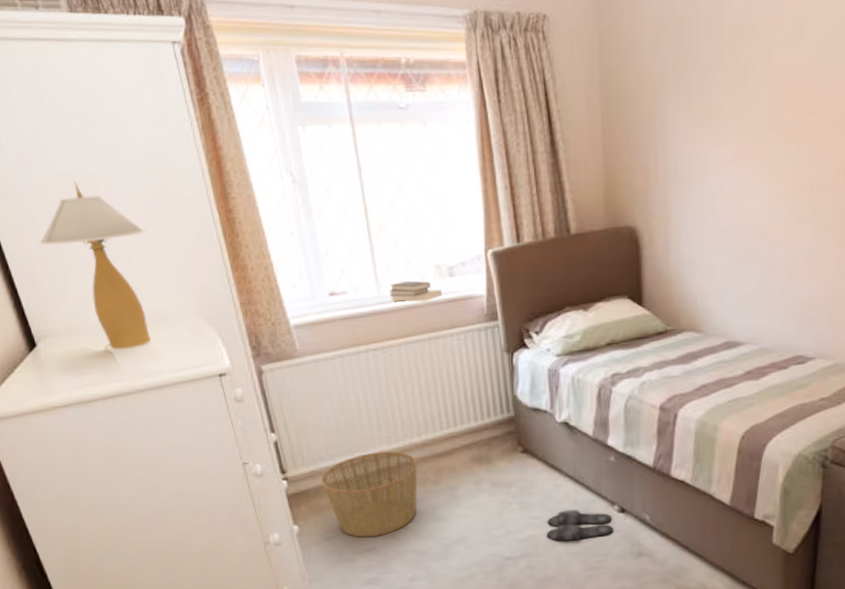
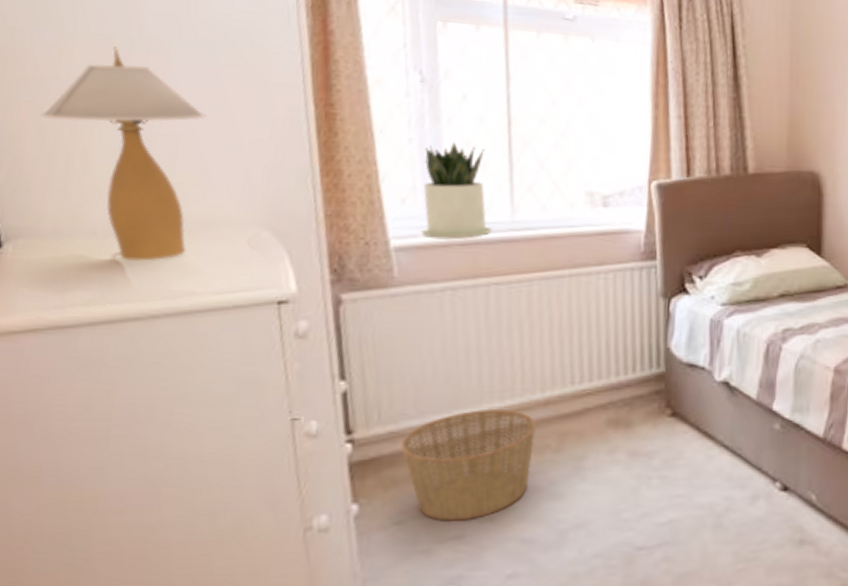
planter: none [304,232,365,316] -> present [421,142,493,240]
books: present [389,280,443,302] -> none [526,206,592,233]
slippers: present [546,509,613,542] -> none [691,486,773,527]

